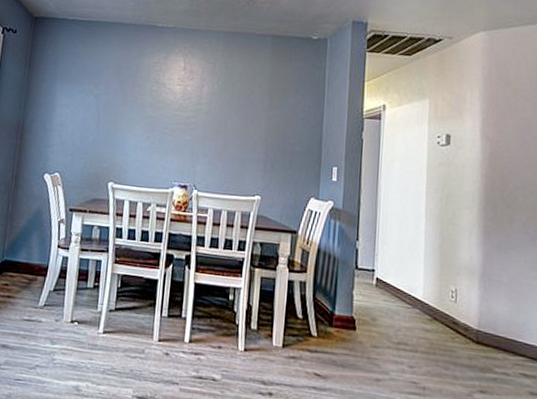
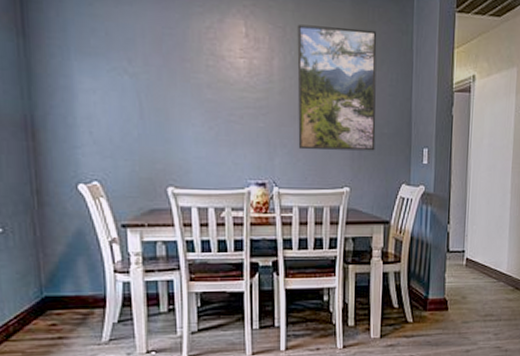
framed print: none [217,61,293,166] -> present [297,24,377,151]

